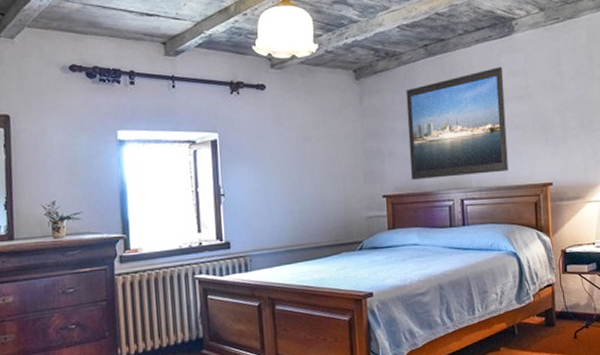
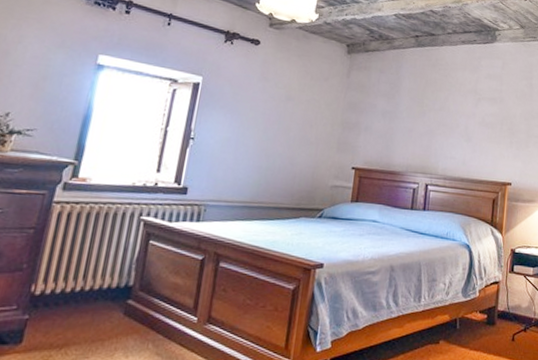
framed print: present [406,66,508,181] -> none [382,68,482,165]

